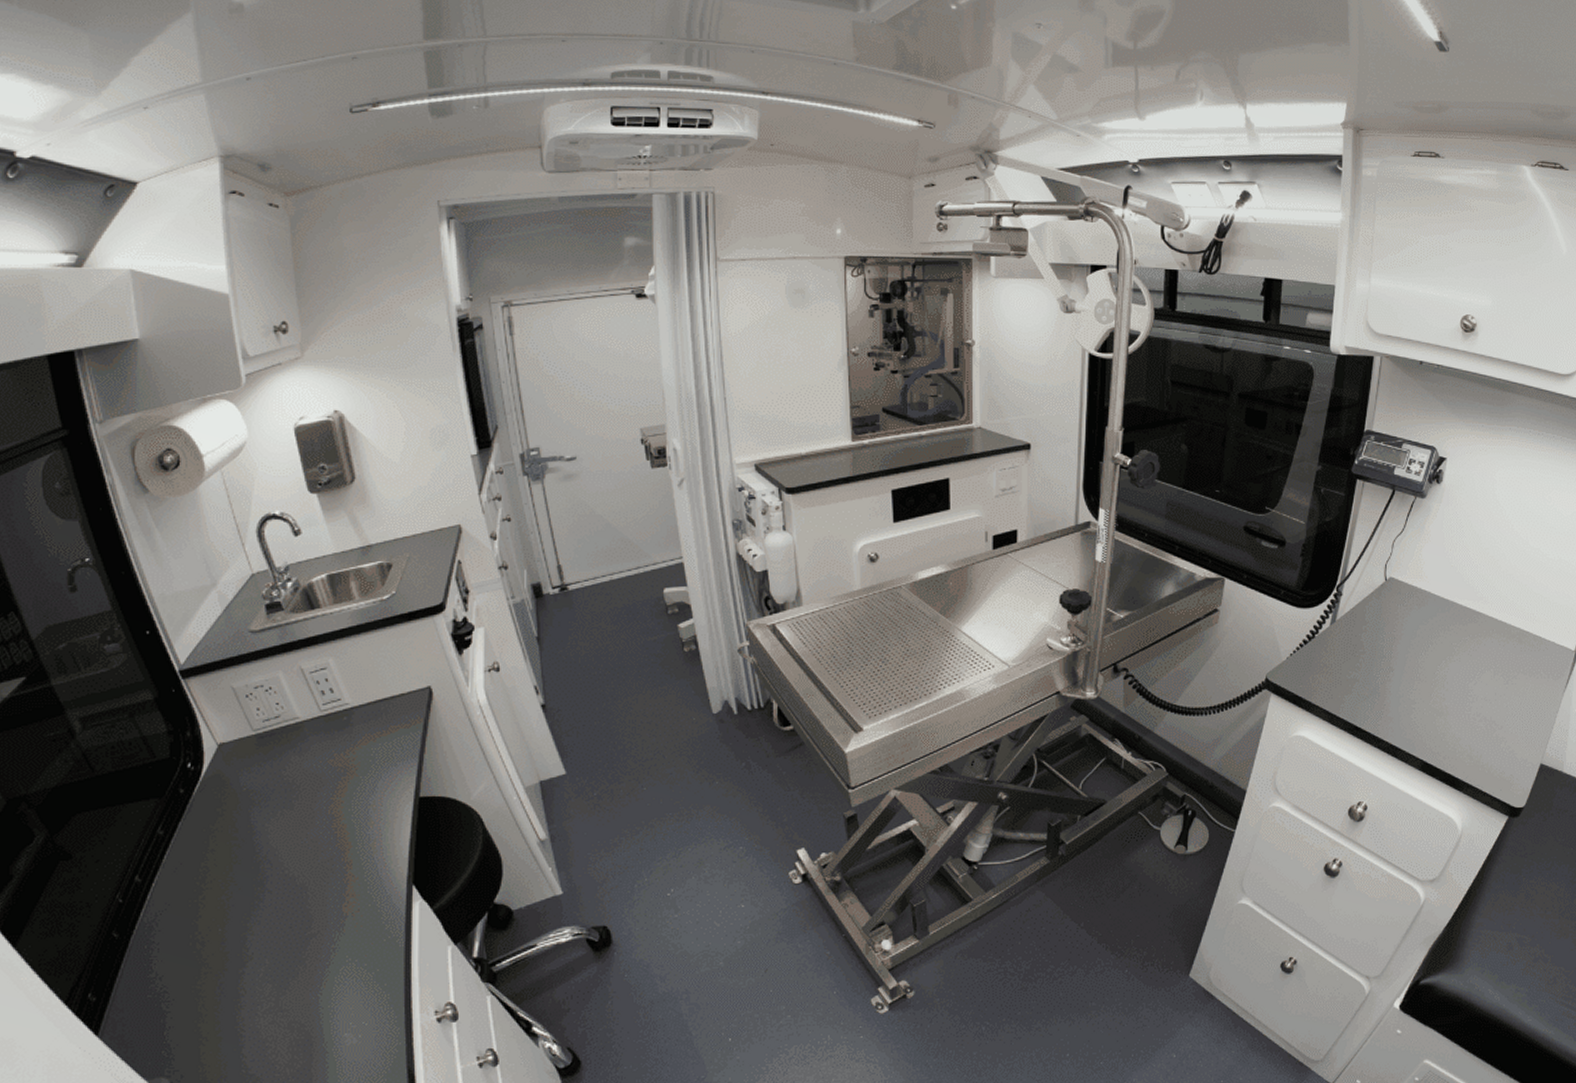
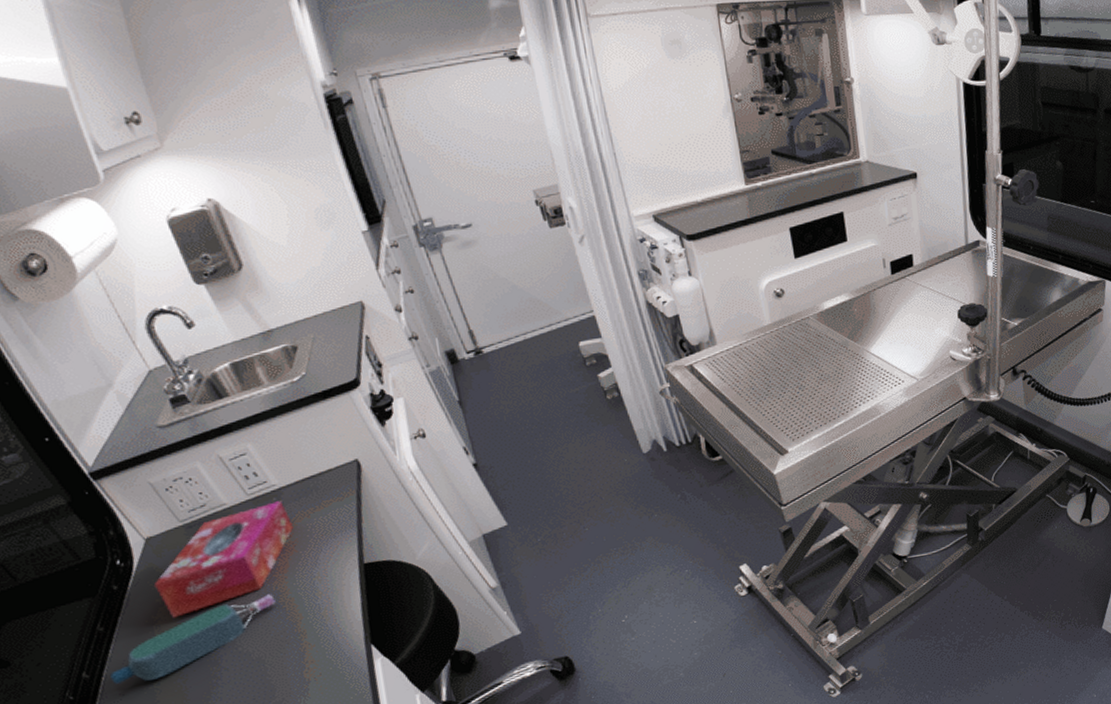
bottle: none [161,817,328,893] -> present [110,594,276,684]
tissue box: none [218,721,358,830] -> present [154,501,293,618]

